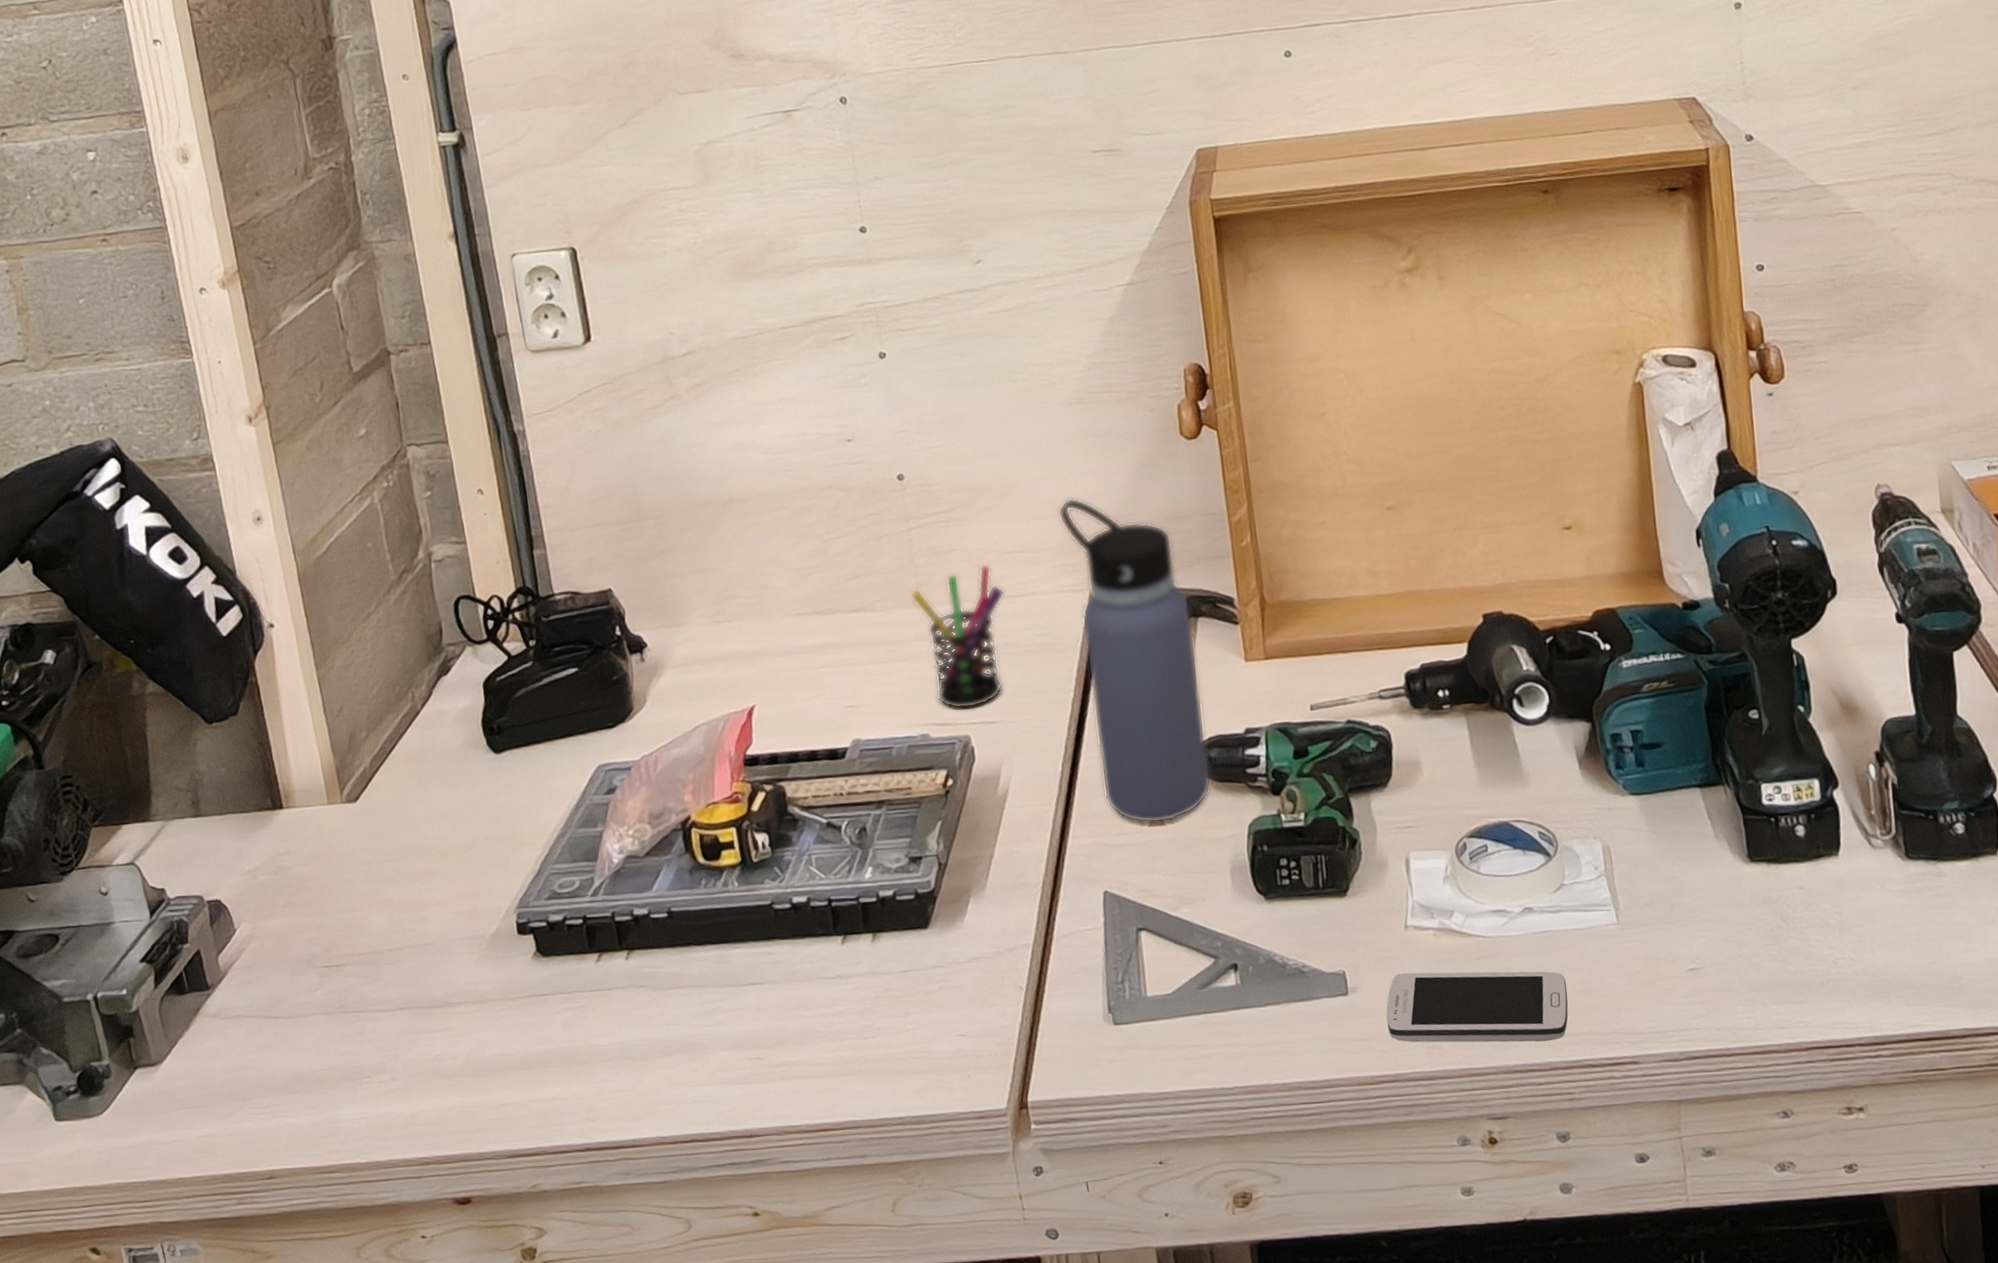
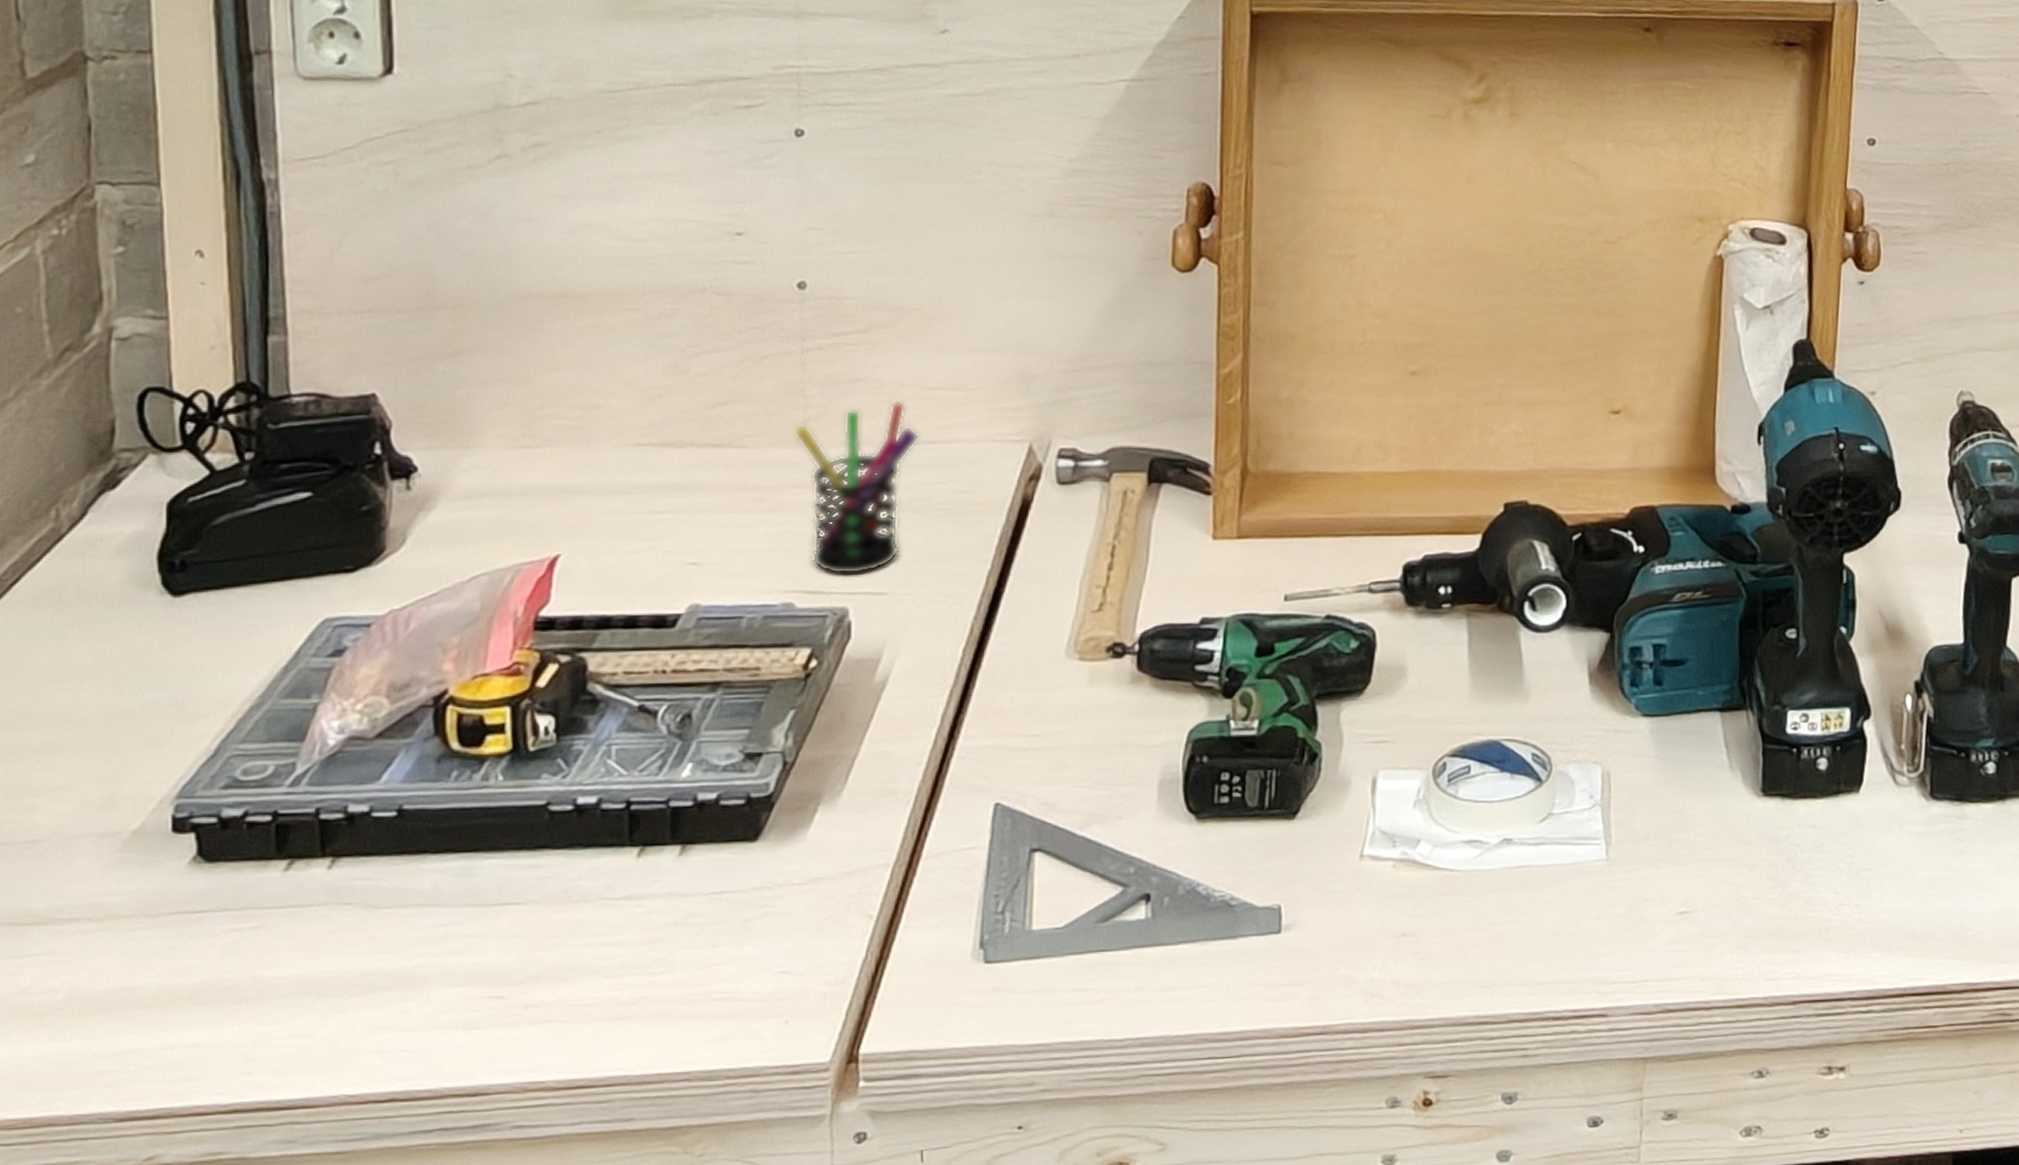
water bottle: present [1058,498,1212,824] -> none [1003,330,1155,725]
smartphone: present [1387,971,1568,1043] -> none [1323,909,1539,991]

